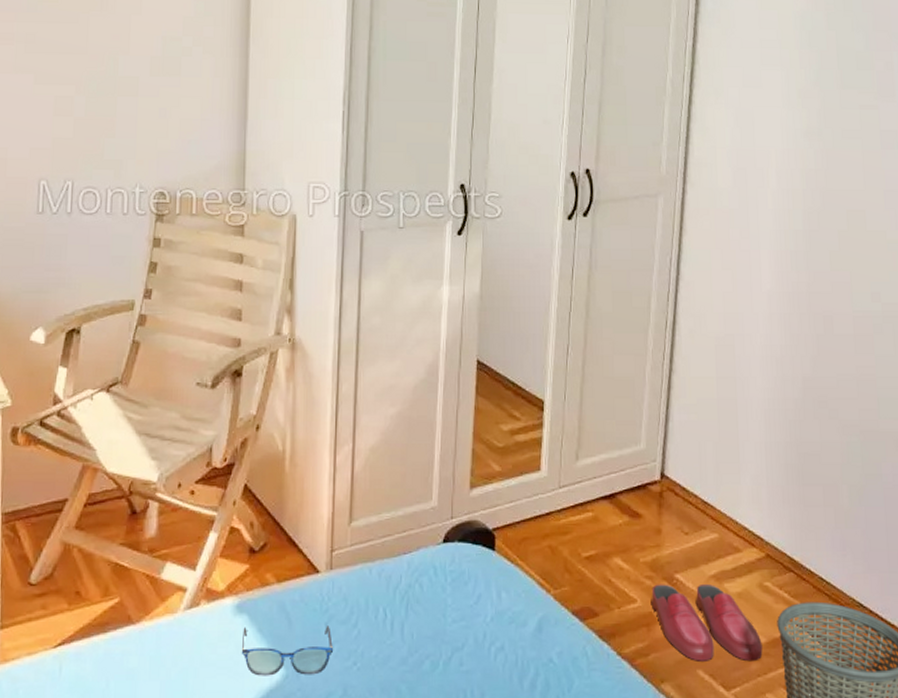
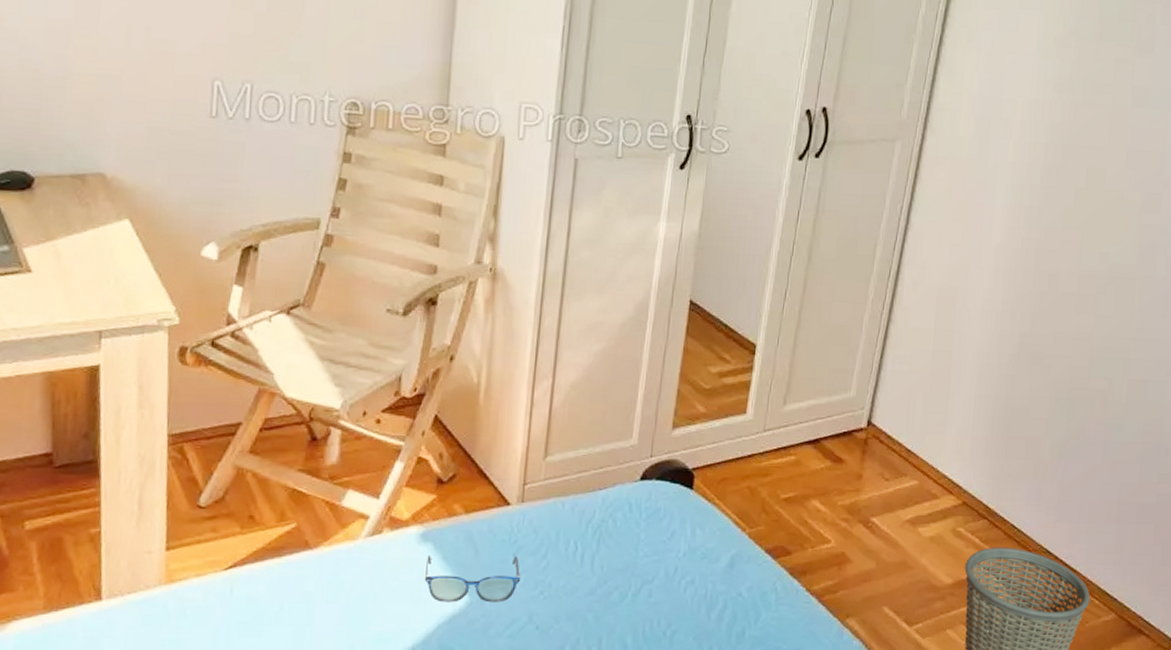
slippers: present [651,583,763,662] -> none [845,526,949,600]

